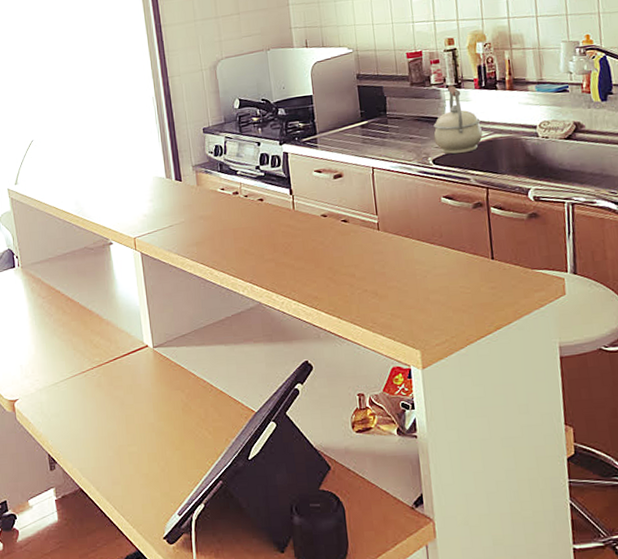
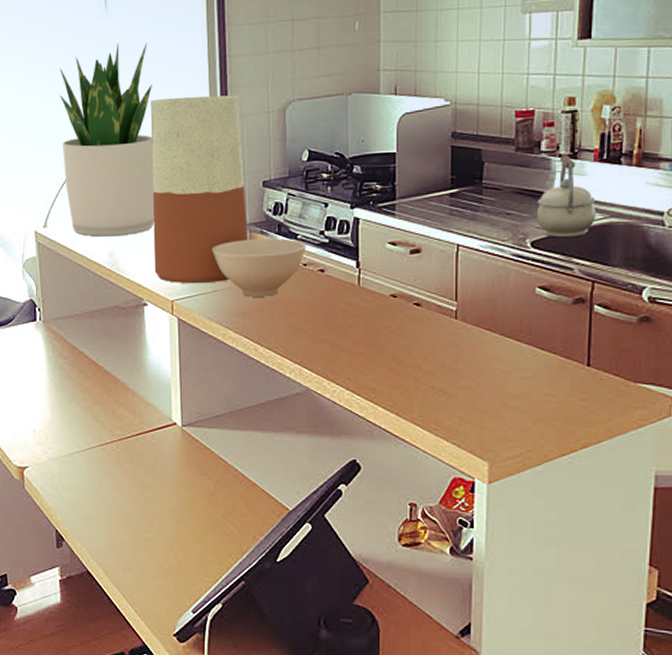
planter: none [18,21,113,189] -> present [59,43,155,237]
vase: none [100,58,195,223] -> present [150,95,248,284]
bowl: none [164,175,246,228] -> present [211,238,307,297]

